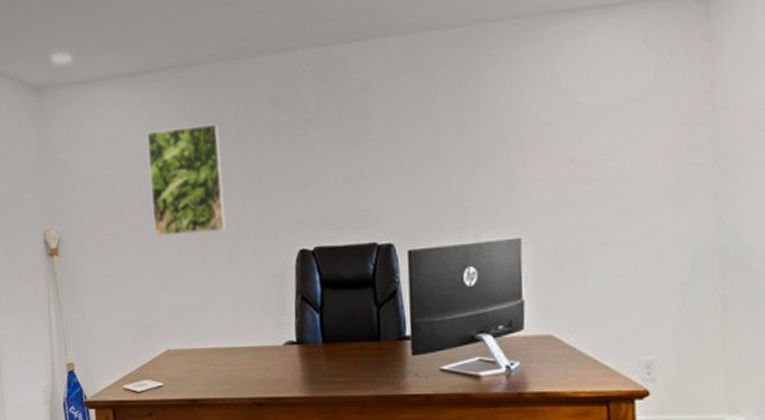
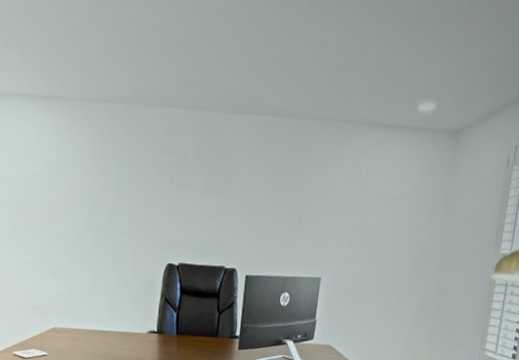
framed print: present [146,123,226,238] -> none [52,149,115,240]

